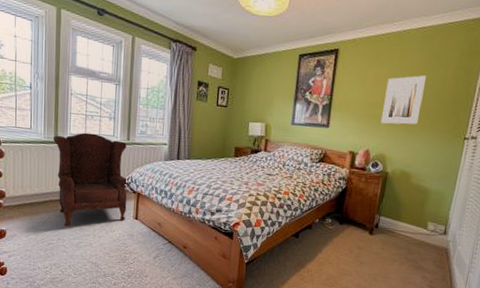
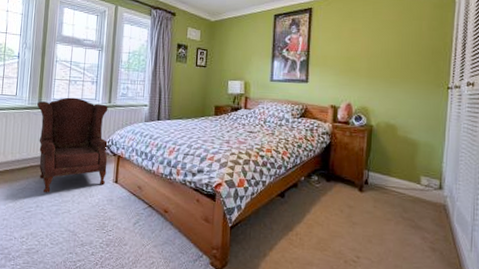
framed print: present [380,75,426,125] -> none [359,28,401,77]

